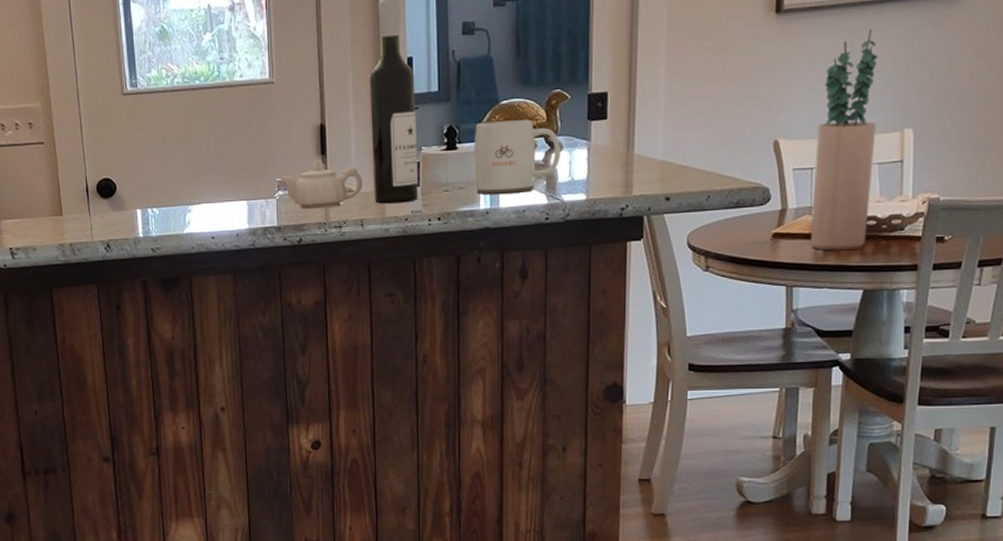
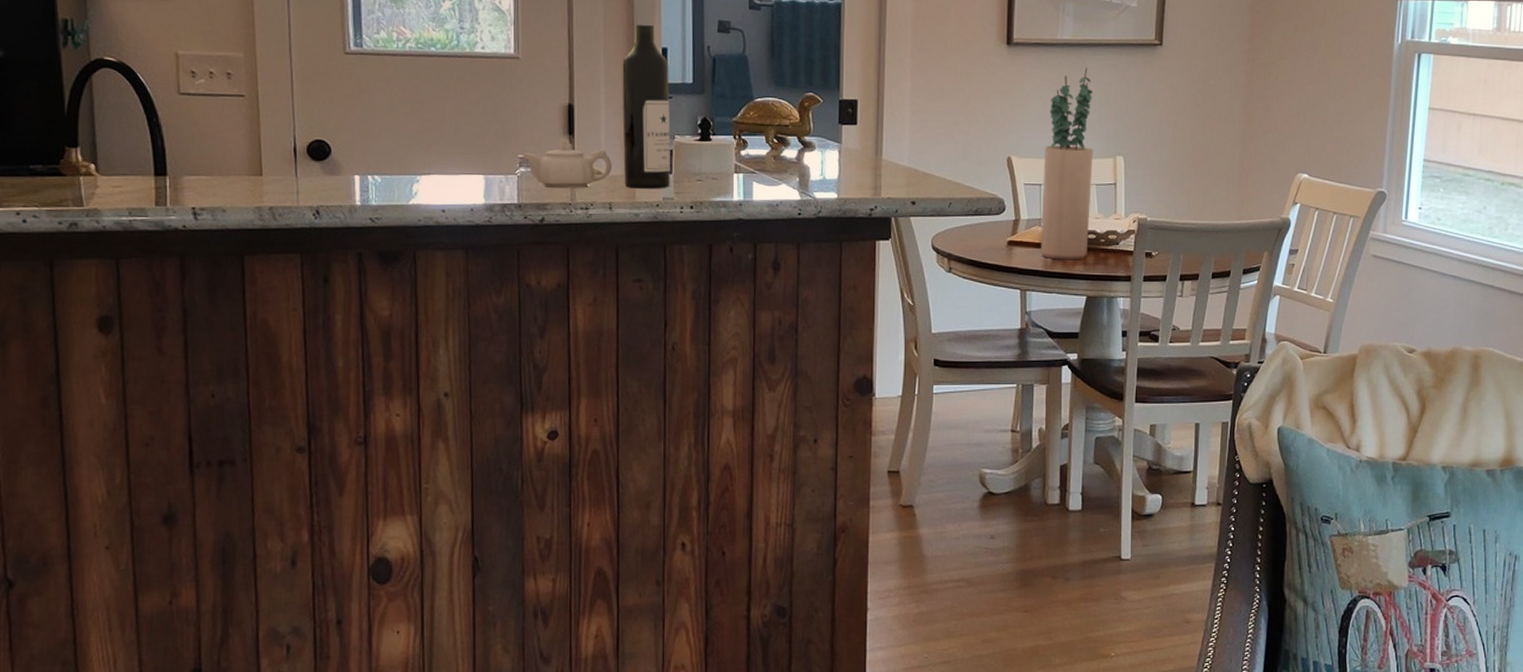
mug: present [474,119,562,194] -> none [727,117,814,187]

